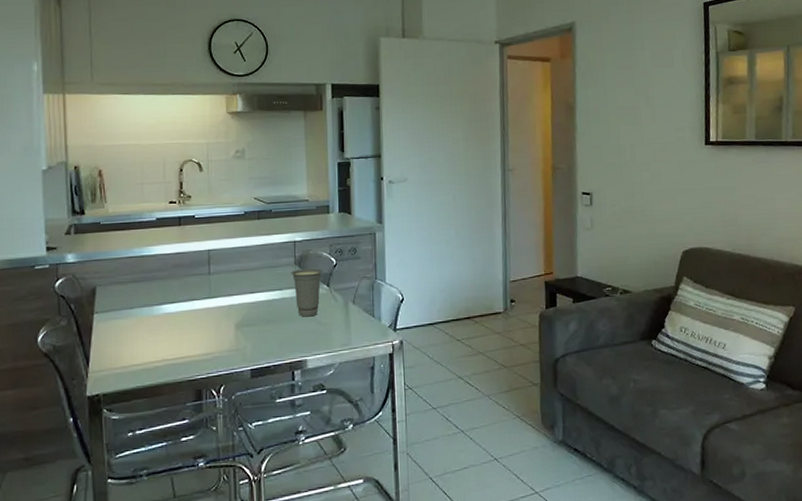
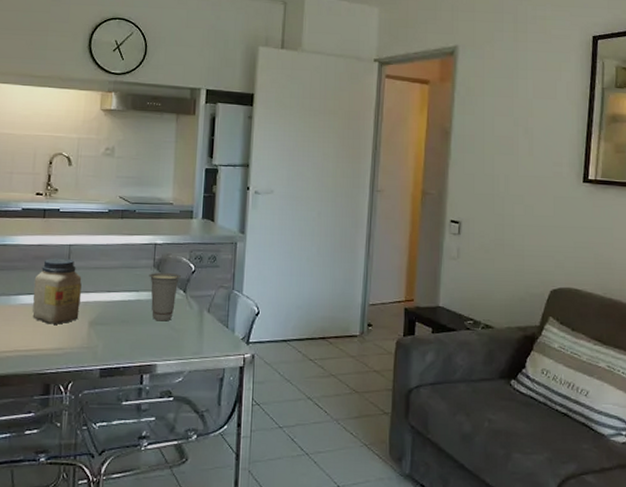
jar: none [176,264,225,332] -> present [32,258,82,326]

